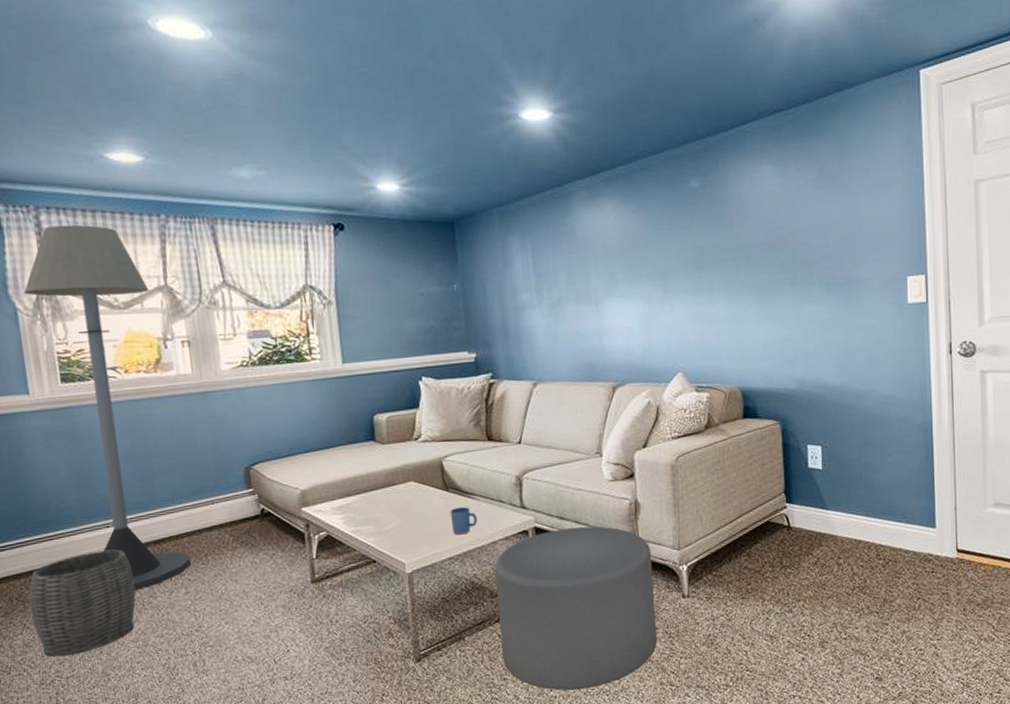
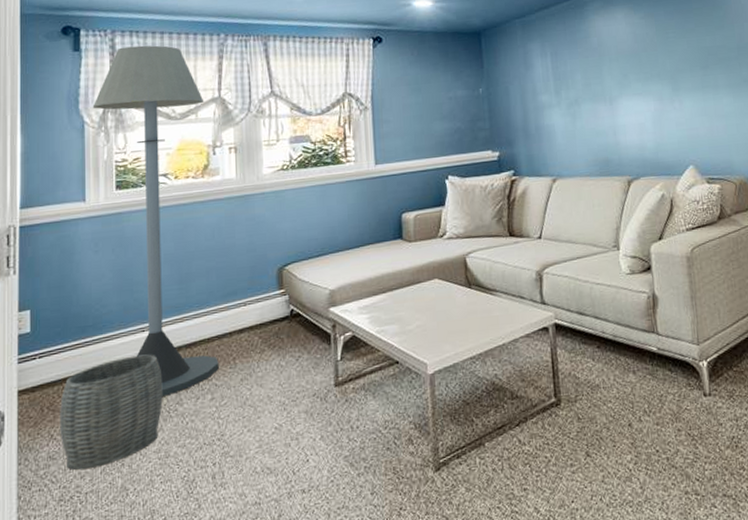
mug: present [450,507,478,535] -> none [472,304,499,333]
pouf: present [494,526,658,690] -> none [515,321,681,502]

